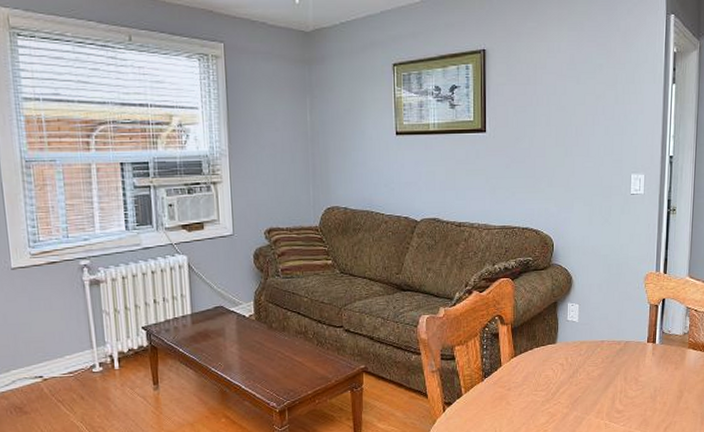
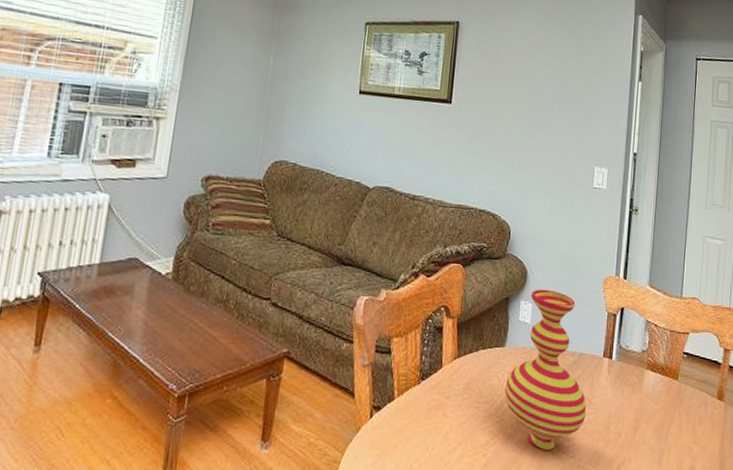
vase: none [559,290,634,422] -> present [505,289,587,450]

